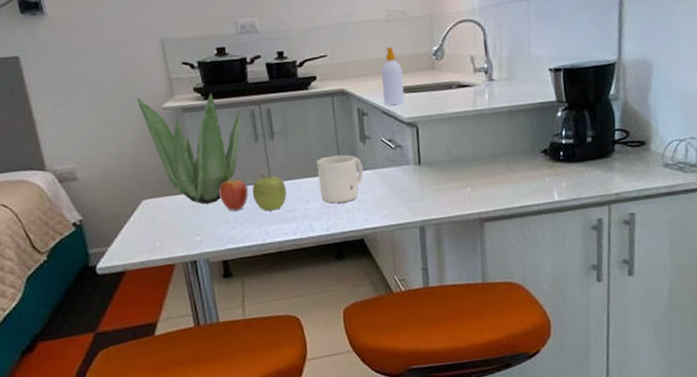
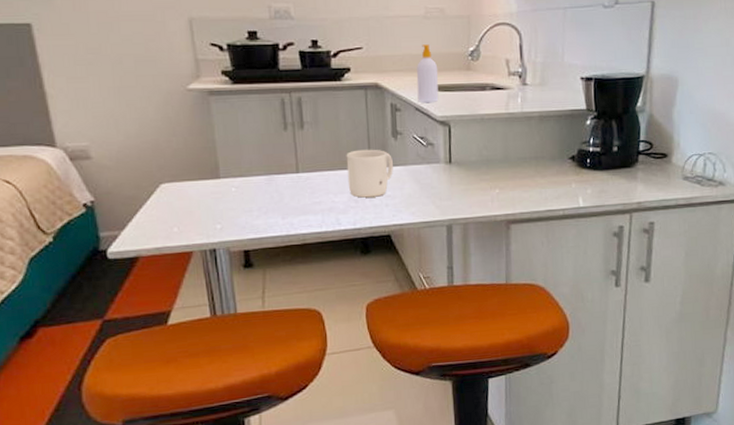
plant: present [136,92,241,205] -> none [159,77,271,192]
fruit: present [218,178,249,210] -> none [242,166,274,199]
fruit: present [252,175,287,211] -> none [278,165,314,202]

